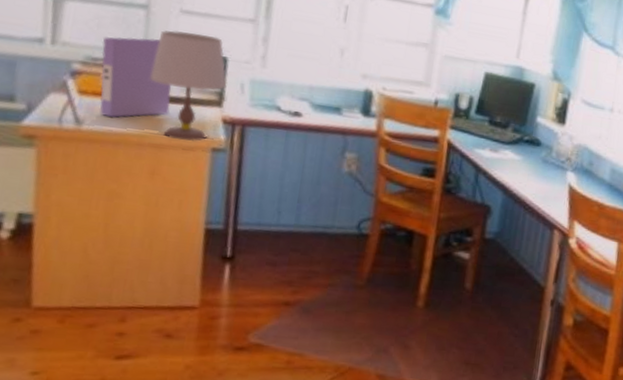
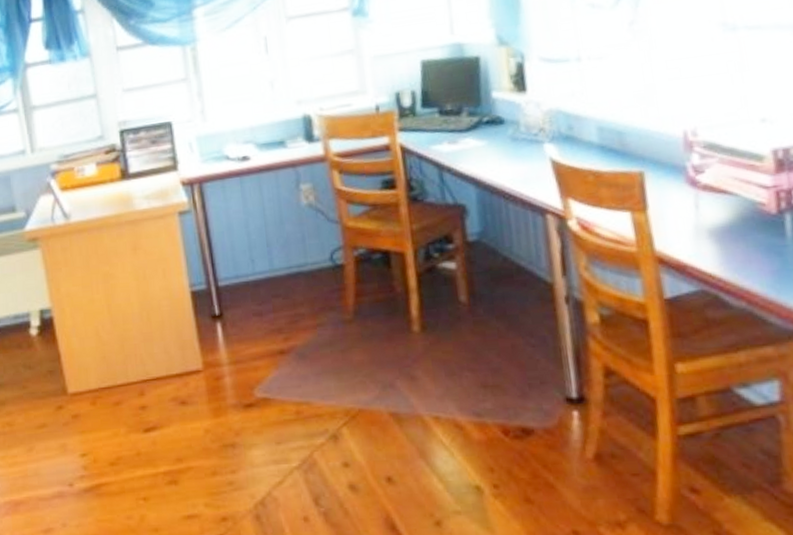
binder: present [99,37,171,118] -> none [68,123,135,206]
table lamp: present [150,30,227,141] -> none [111,104,177,212]

